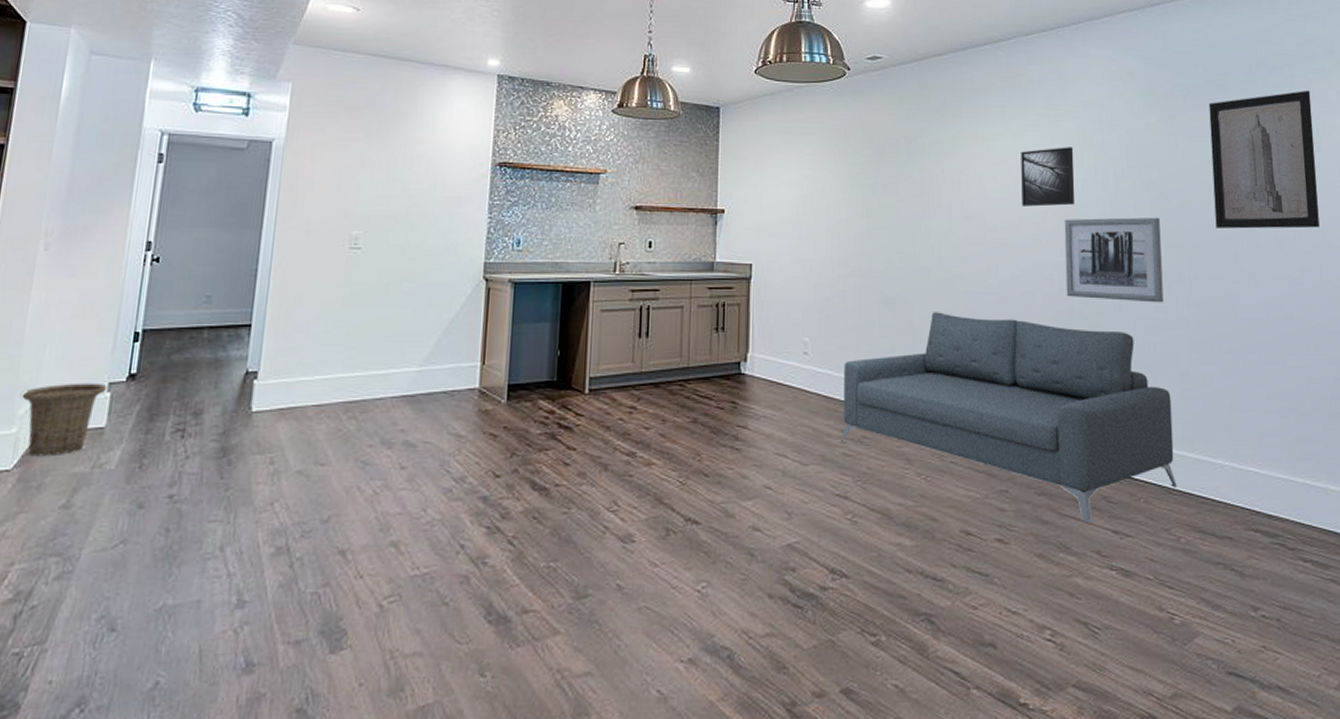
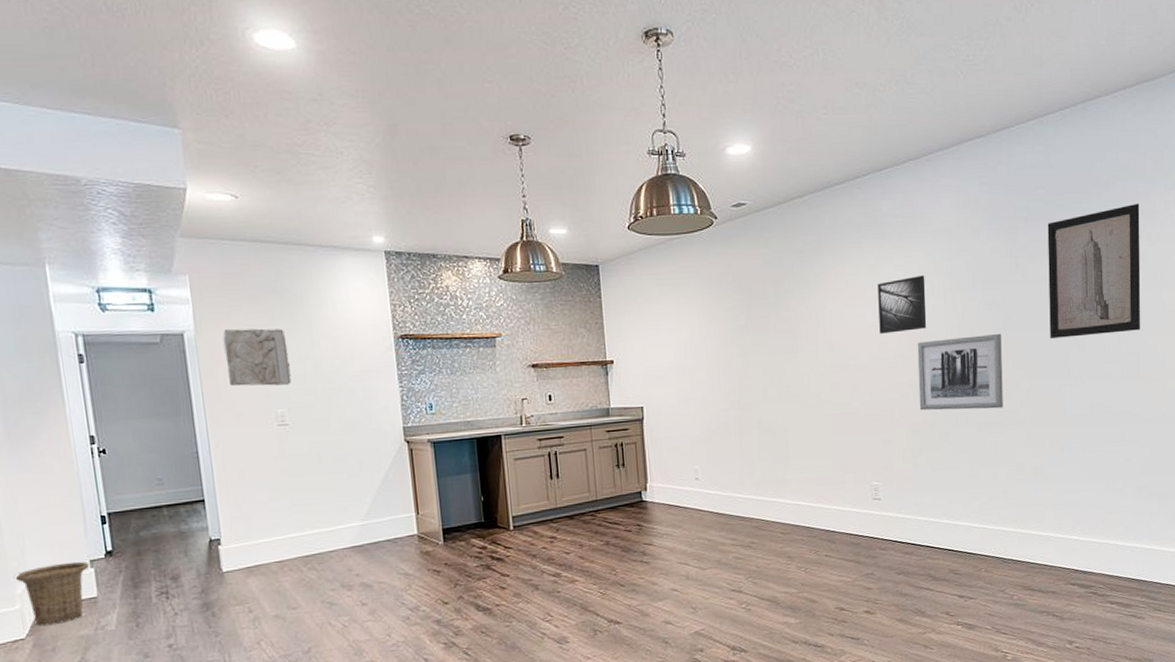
relief panel: none [308,140,378,205] -> present [223,328,292,387]
sofa: present [841,312,1177,522] -> none [731,433,1011,591]

